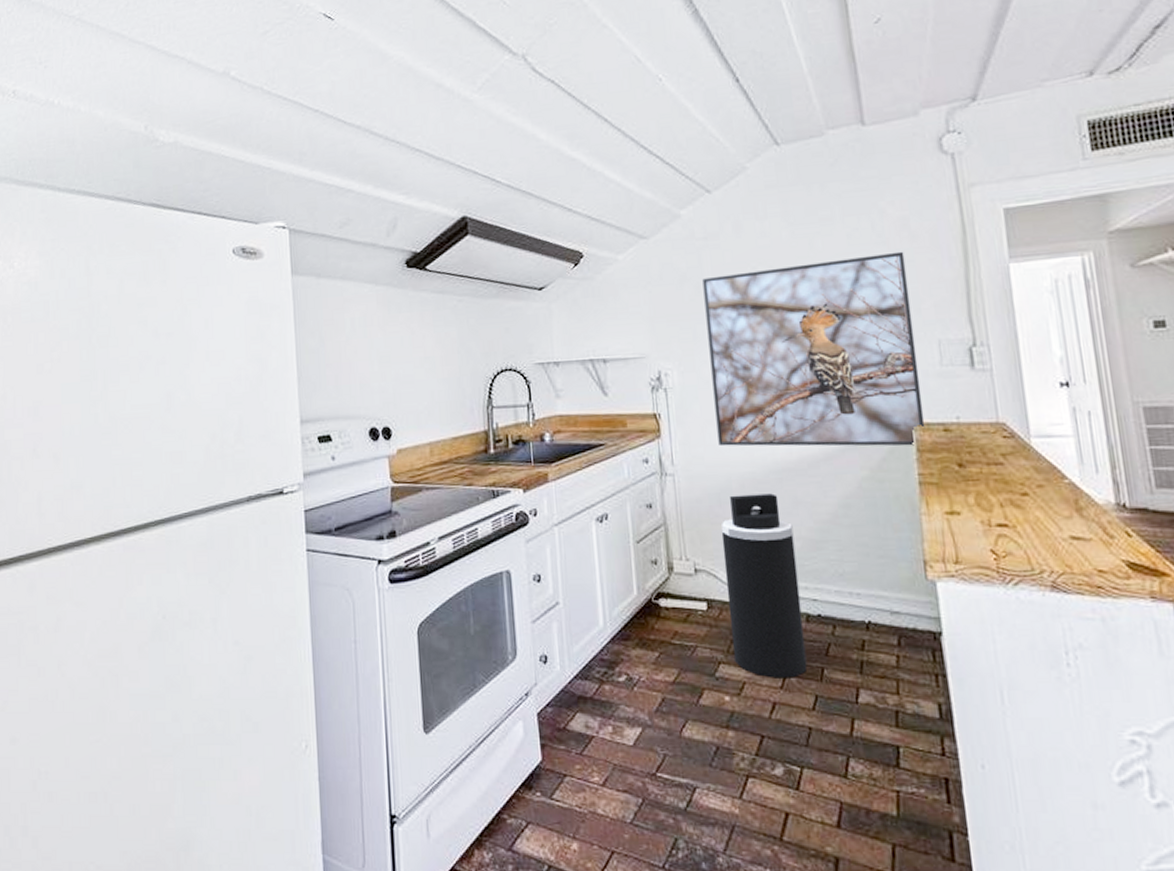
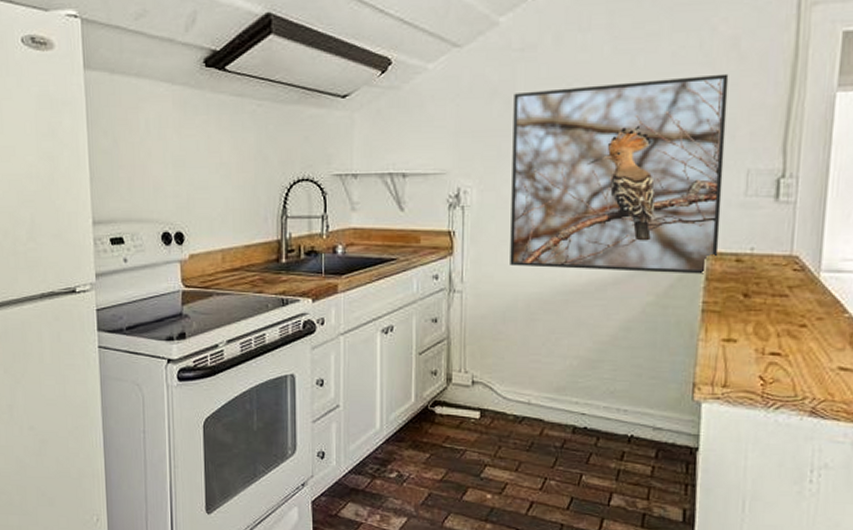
trash can: present [721,493,807,678] -> none [499,314,572,482]

